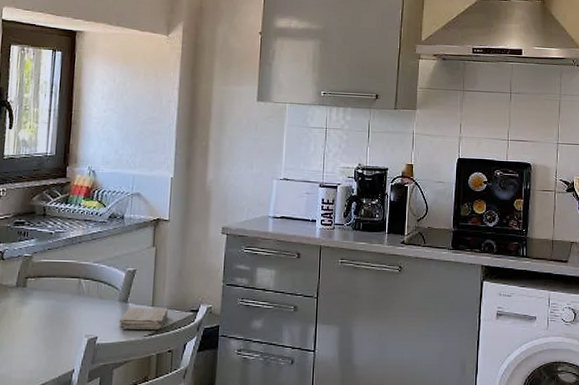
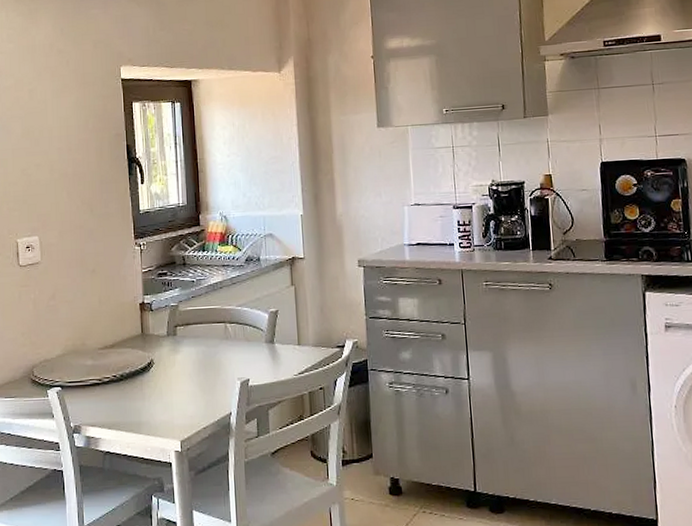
washcloth: present [119,307,168,329] -> none [268,346,315,370]

